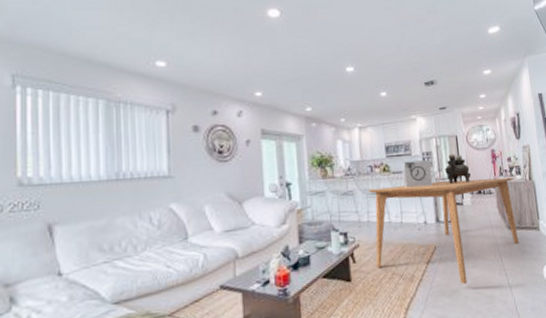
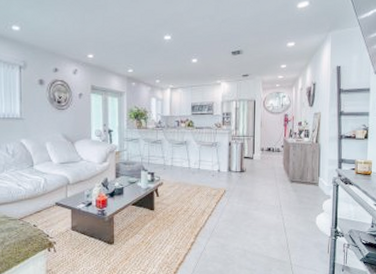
dining table: present [369,177,520,284] -> none [174,138,301,222]
decorative cube: present [401,160,433,188] -> none [204,119,230,141]
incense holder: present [445,154,472,184] -> none [241,116,264,141]

